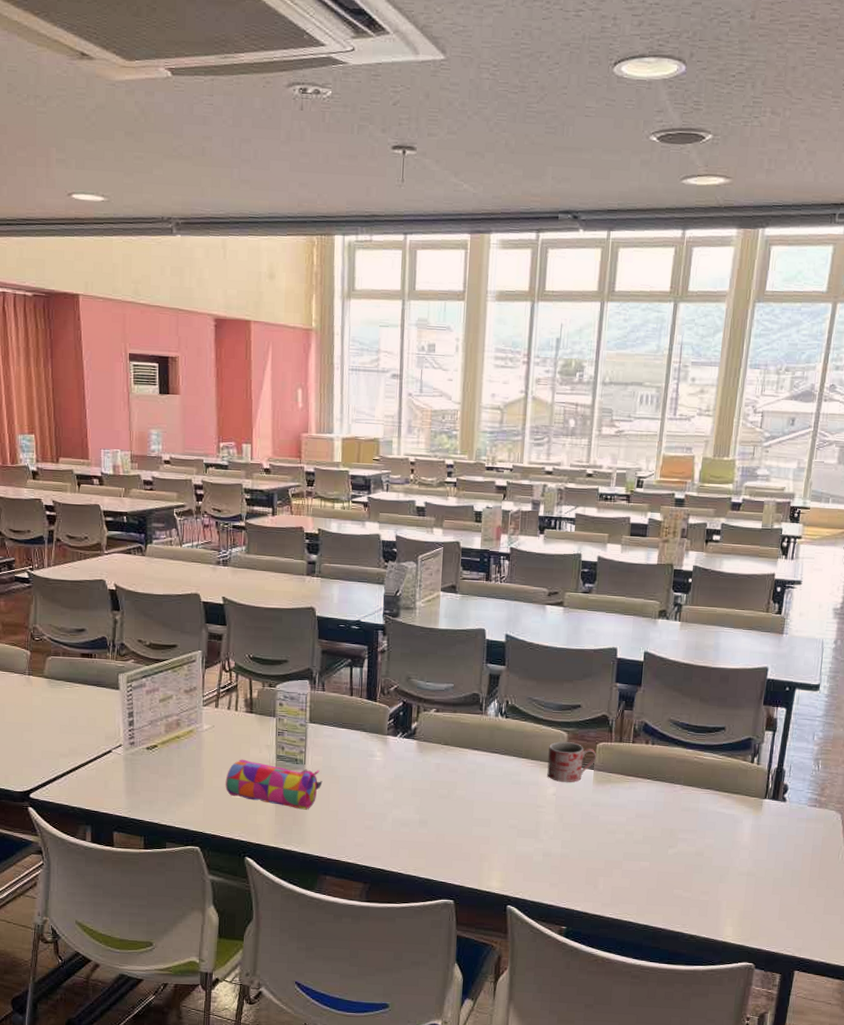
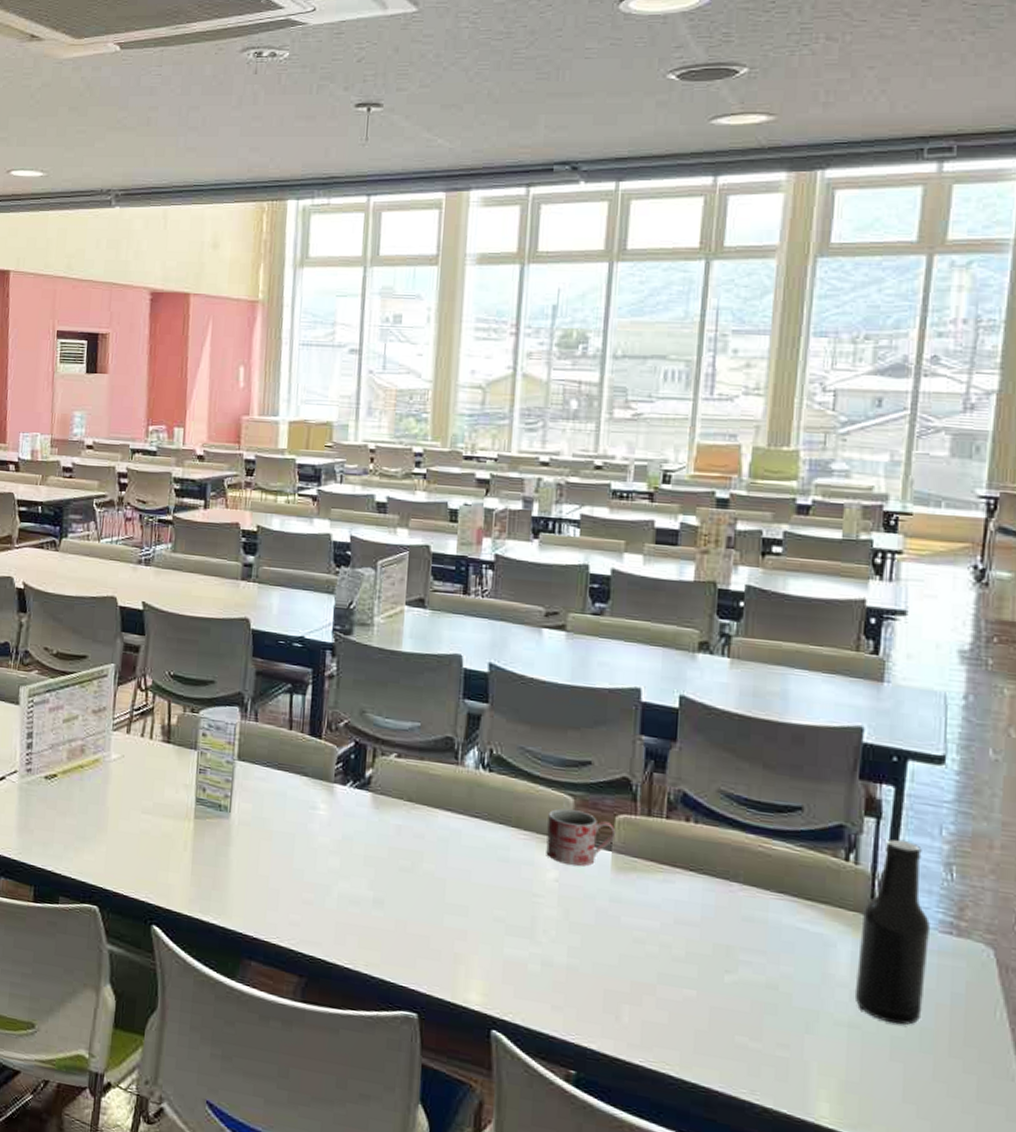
pencil case: present [225,759,323,810] -> none [133,799,251,872]
beer bottle: none [752,745,803,870] -> present [854,838,931,1025]

